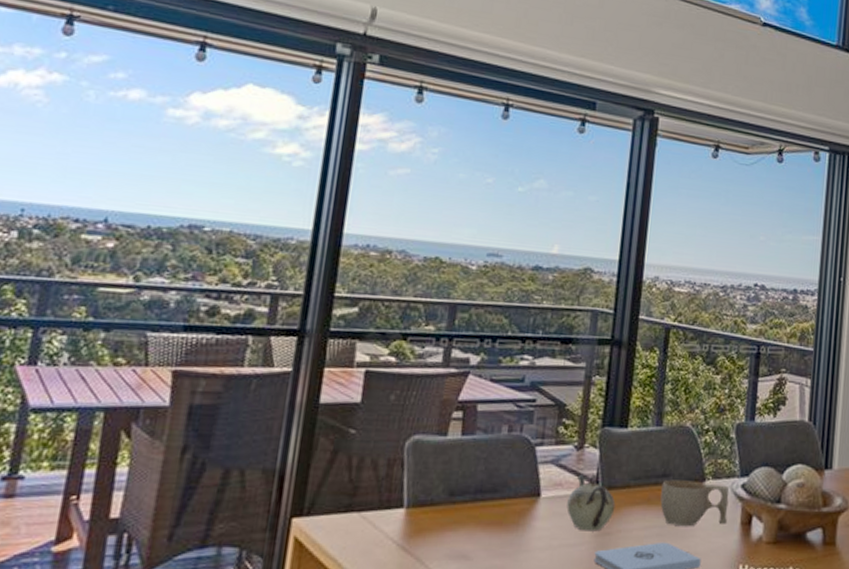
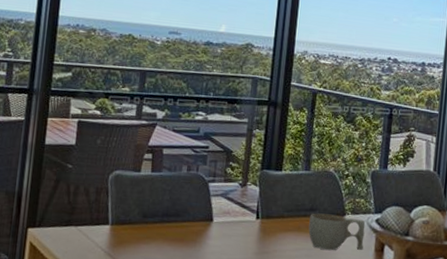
teapot: present [566,474,616,532] -> none [233,205,272,250]

